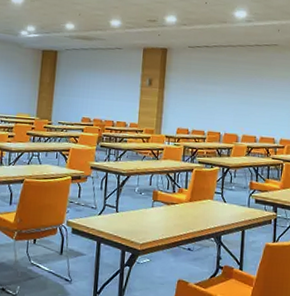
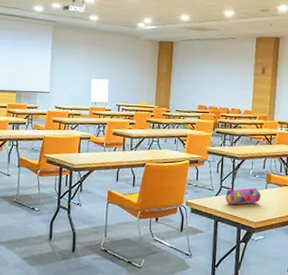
pencil case: none [109,206,148,225] -> present [226,187,262,205]

